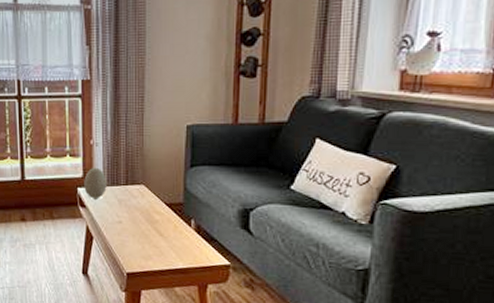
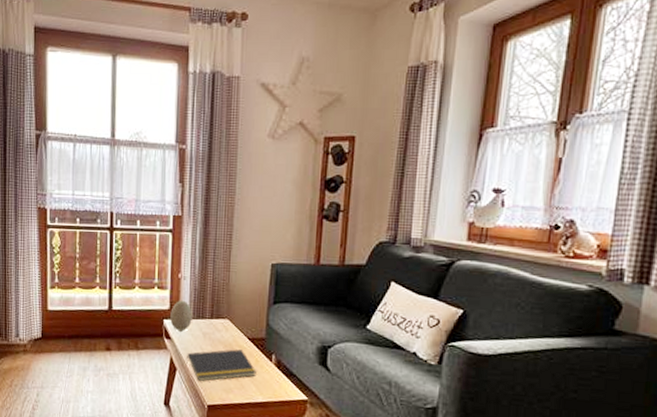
notepad: none [103,215,176,249] -> present [186,349,257,381]

